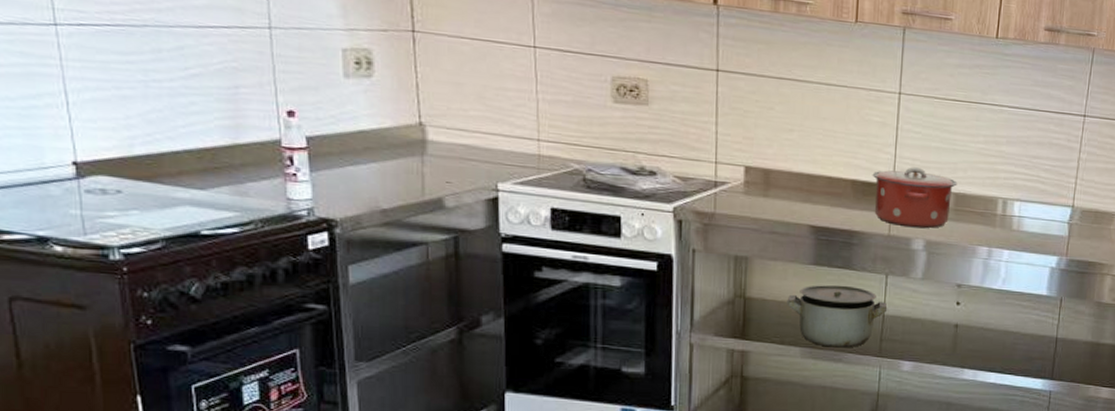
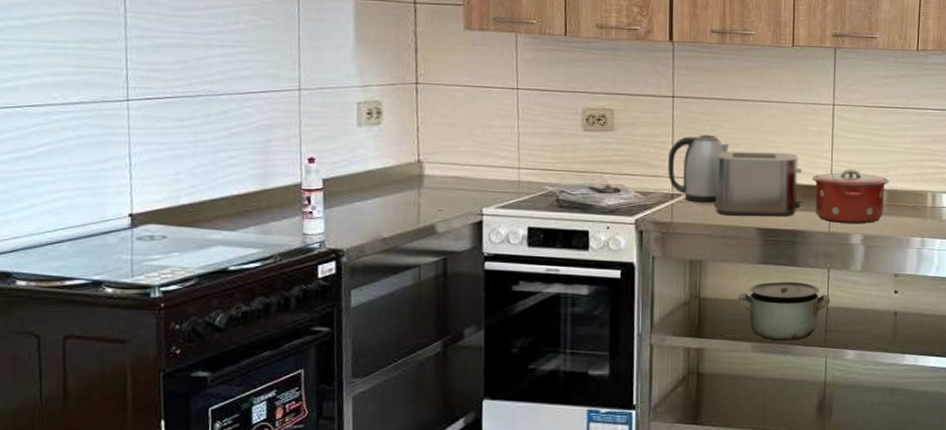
kettle: none [711,116,780,194] -> present [668,134,729,203]
toaster: none [763,137,861,215] -> present [714,151,802,216]

